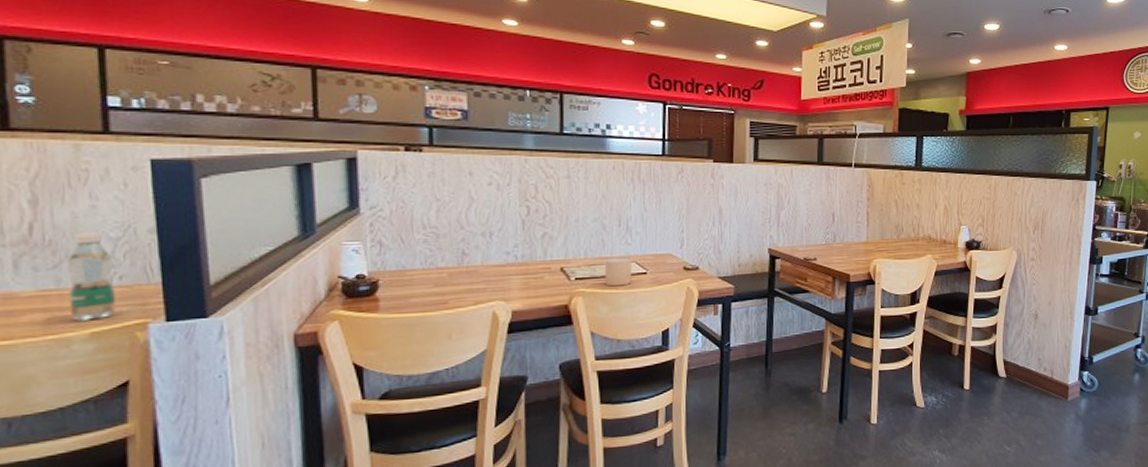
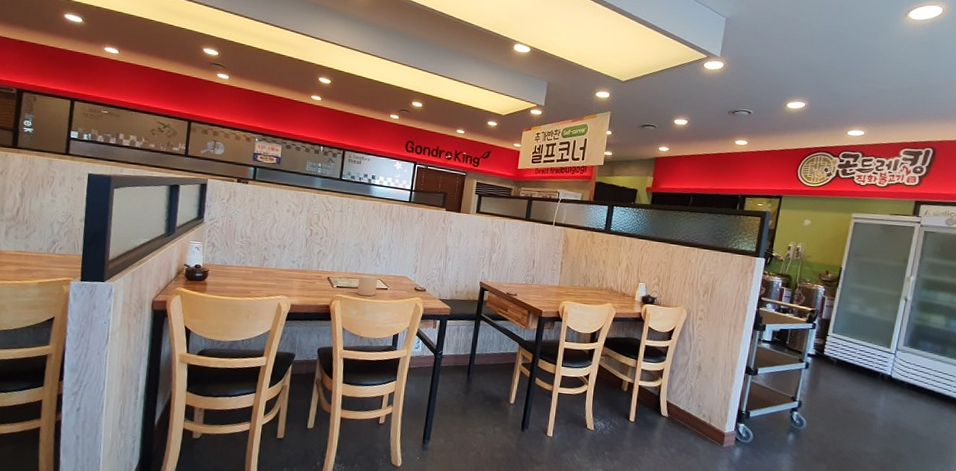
bottle: present [67,233,117,321] -> none [30,217,58,275]

